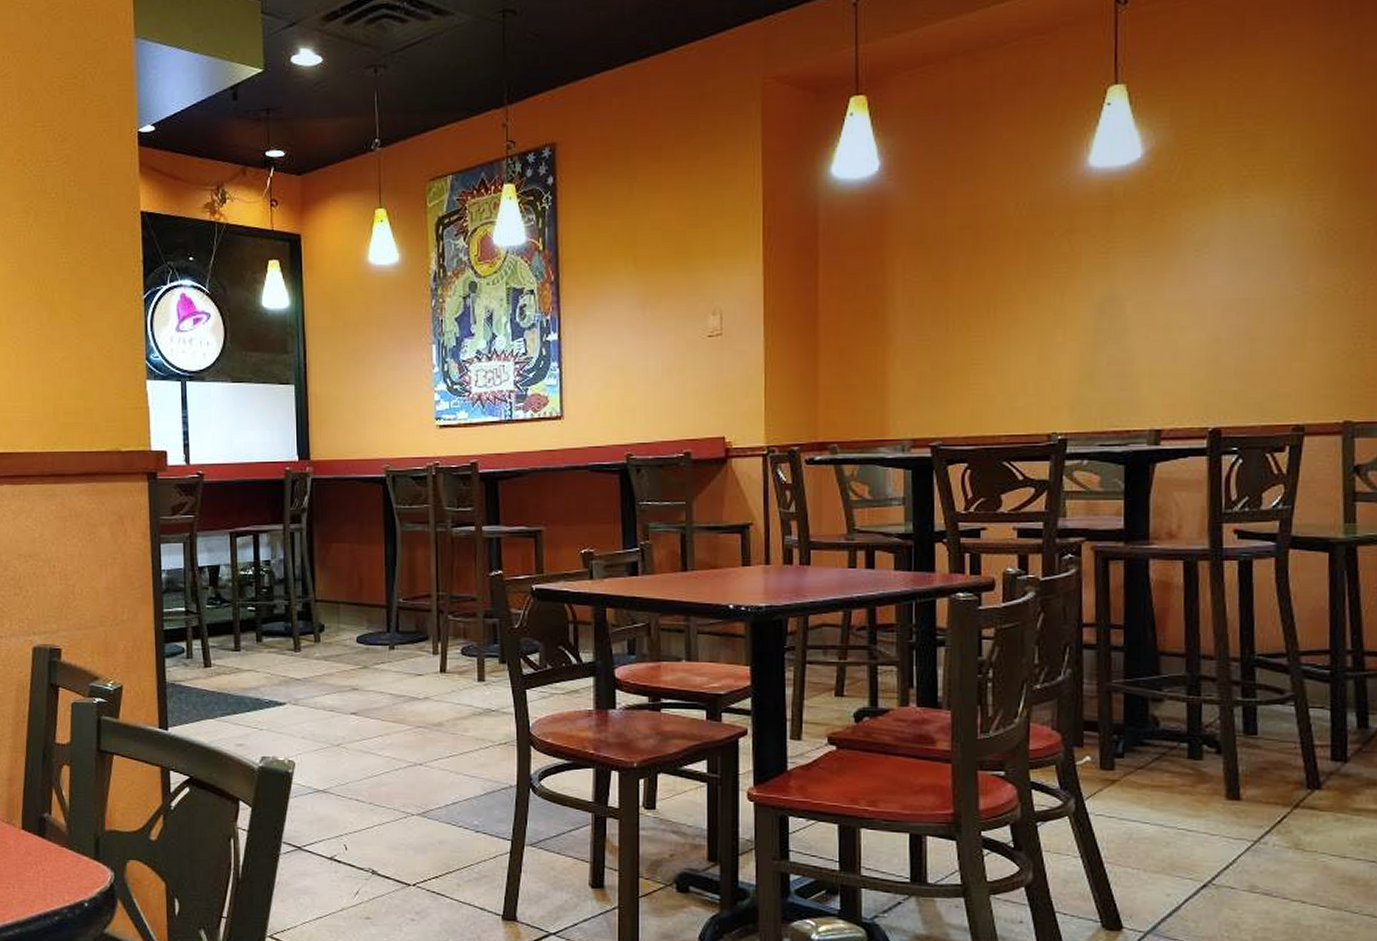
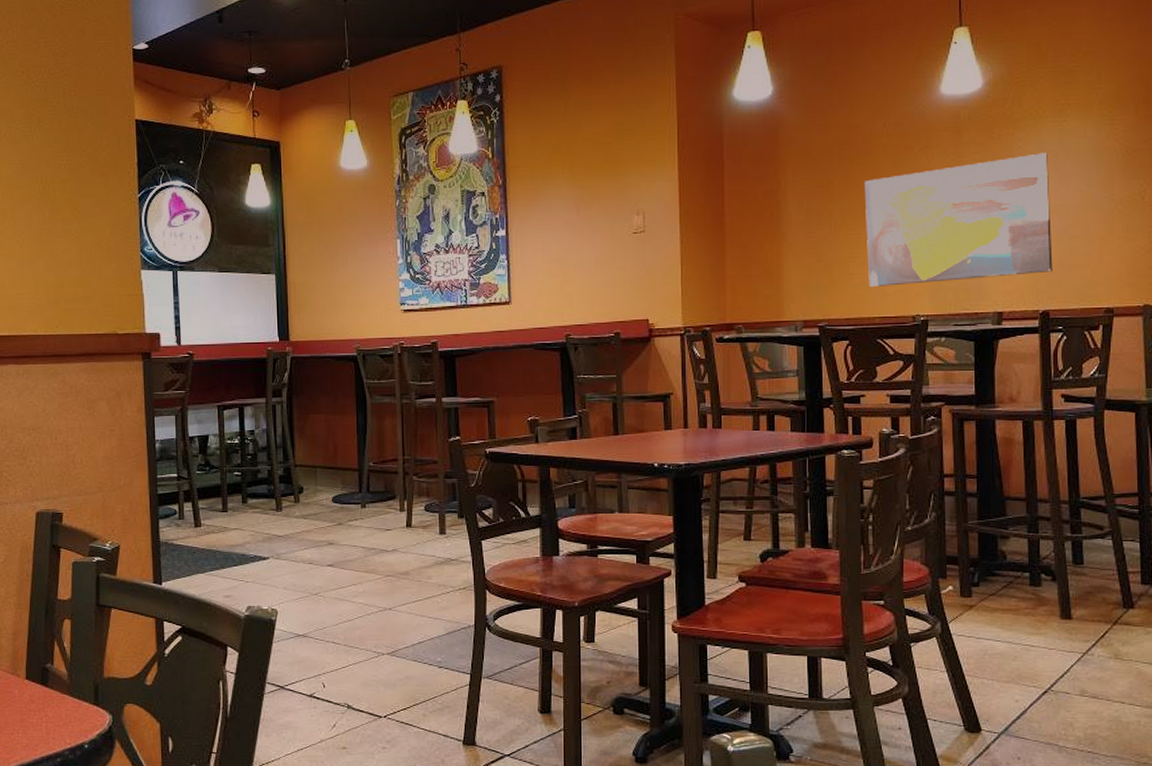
wall art: none [990,236,1227,400] -> present [864,153,1053,288]

